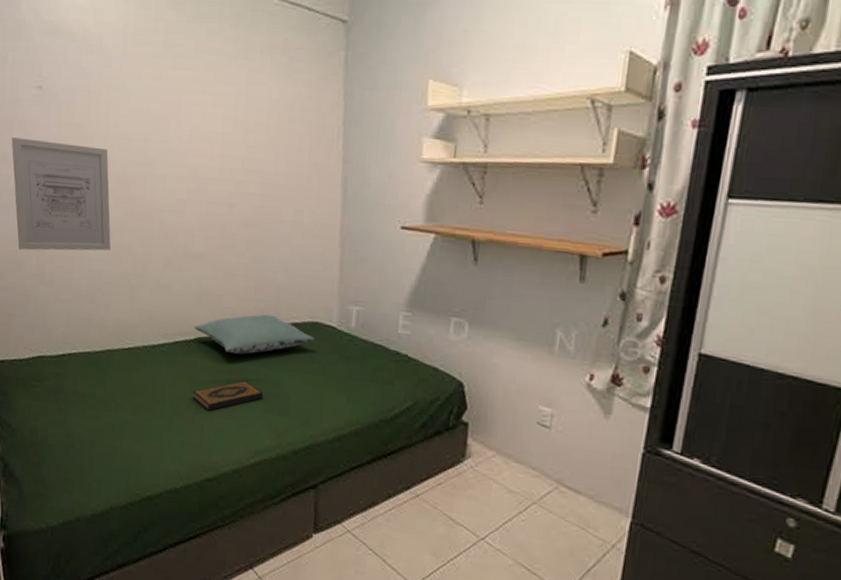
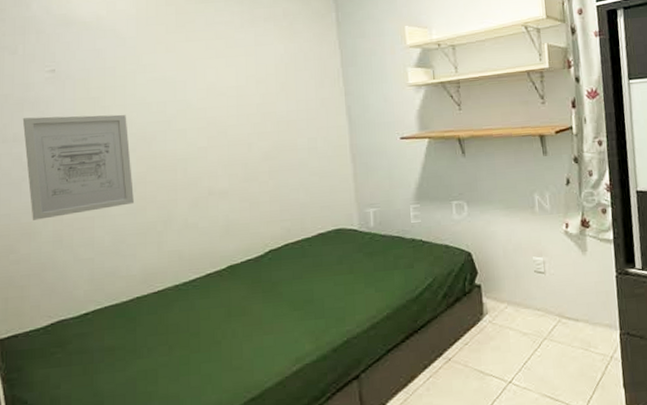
hardback book: present [192,380,264,411] -> none [229,294,299,332]
pillow: present [194,314,314,355] -> none [225,231,340,273]

